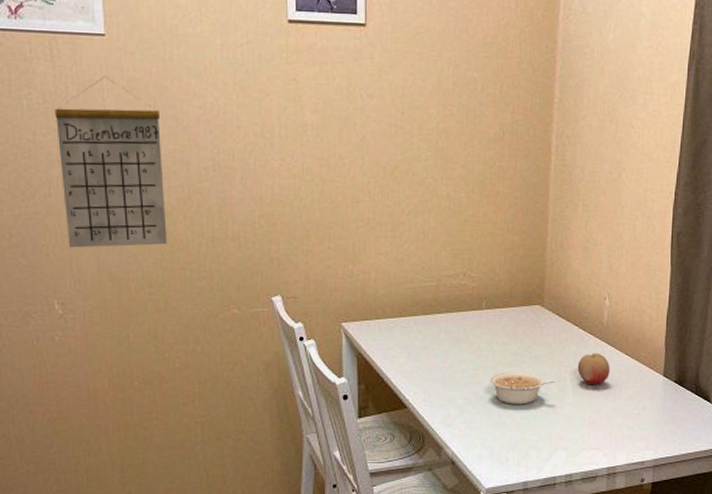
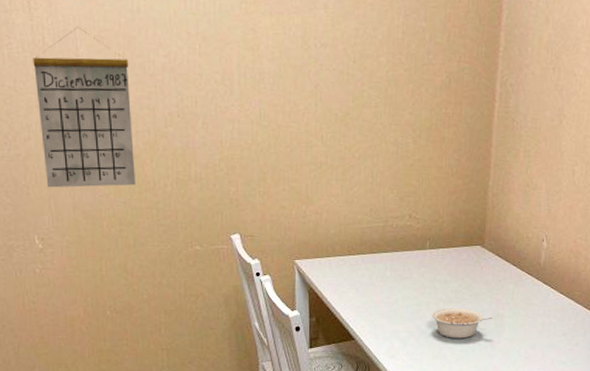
fruit: present [577,353,610,386] -> none [514,291,546,322]

